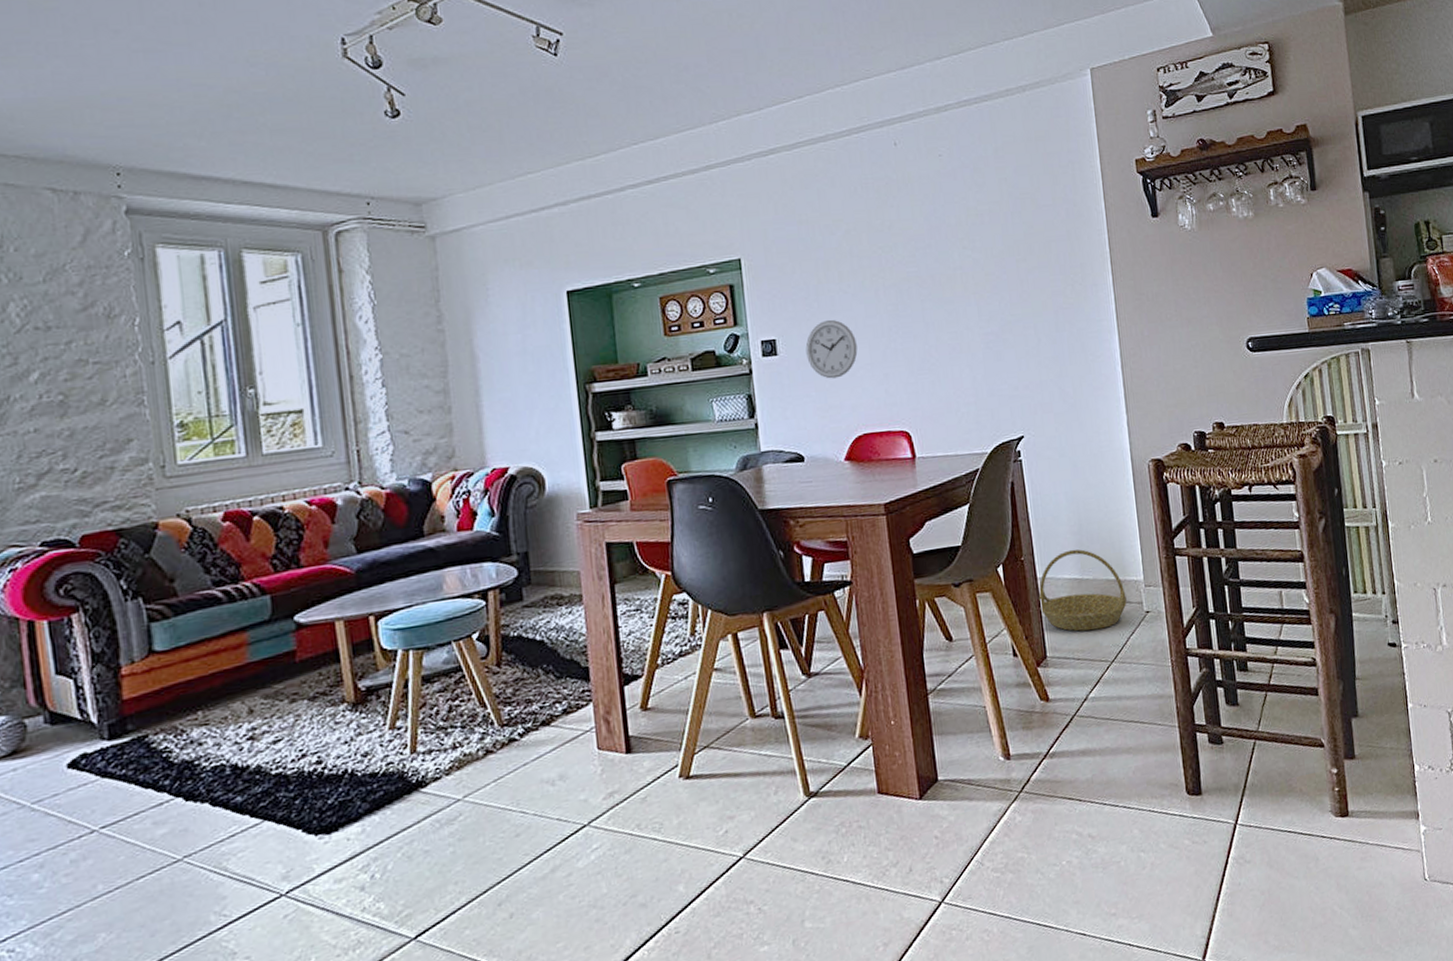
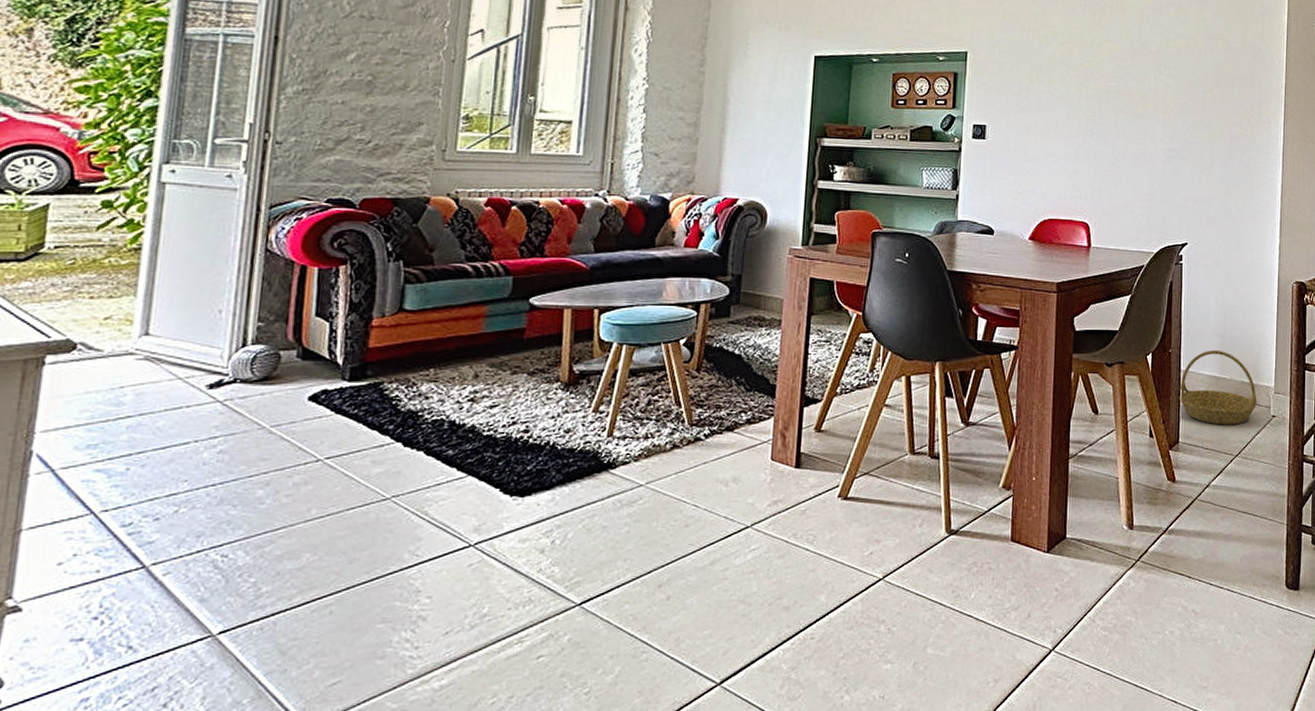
wall clock: present [805,319,858,379] -> none [1010,115,1055,167]

